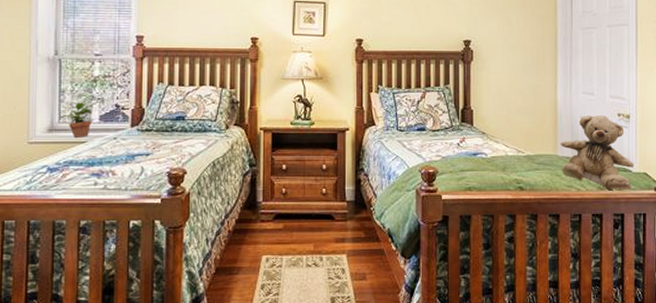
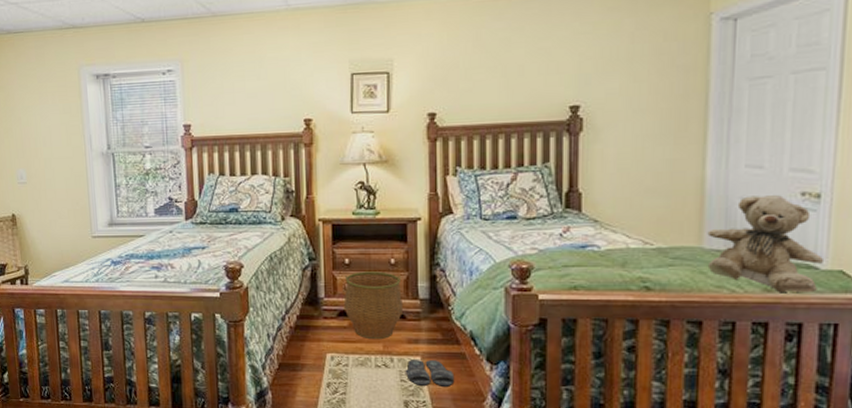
potted plant: present [61,102,94,139] -> none [119,196,148,233]
basket: none [279,176,333,241] -> present [343,271,404,340]
slippers: none [332,257,375,282] -> present [405,360,455,387]

